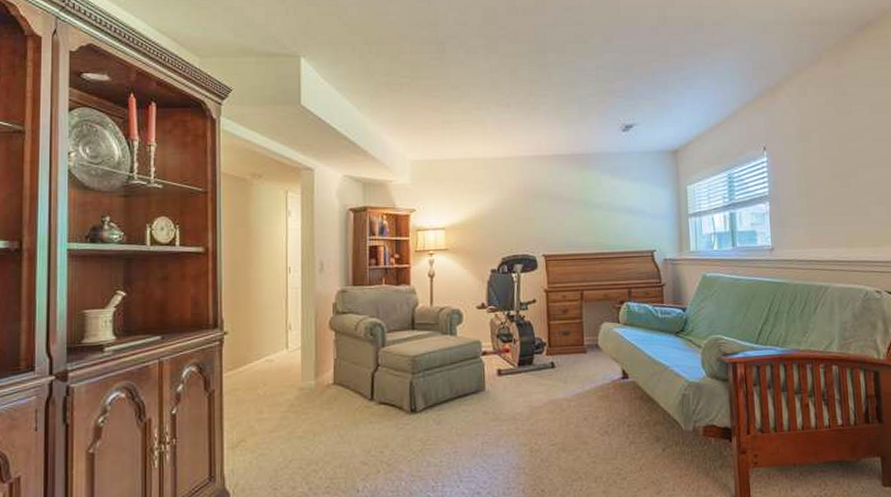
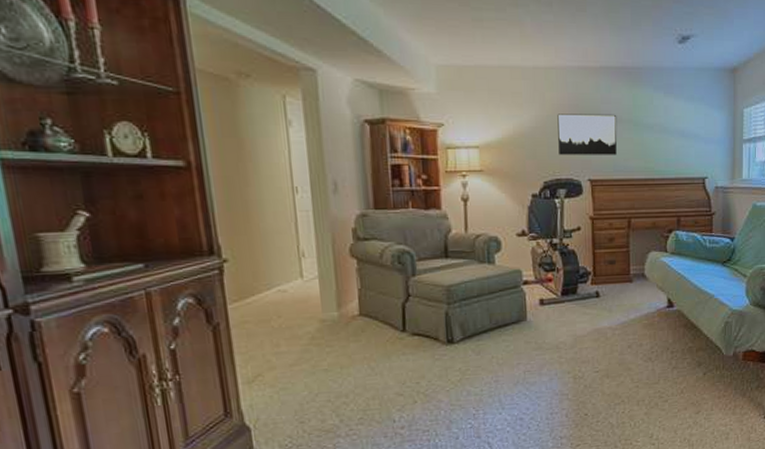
wall art: none [514,195,569,234] -> present [557,114,617,155]

